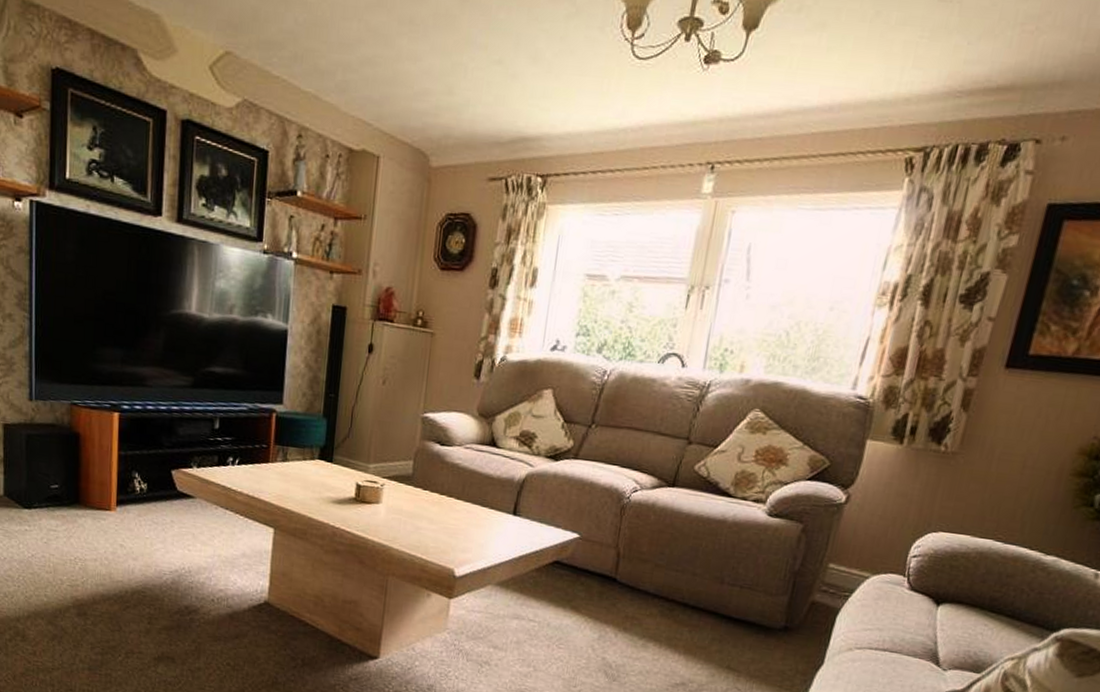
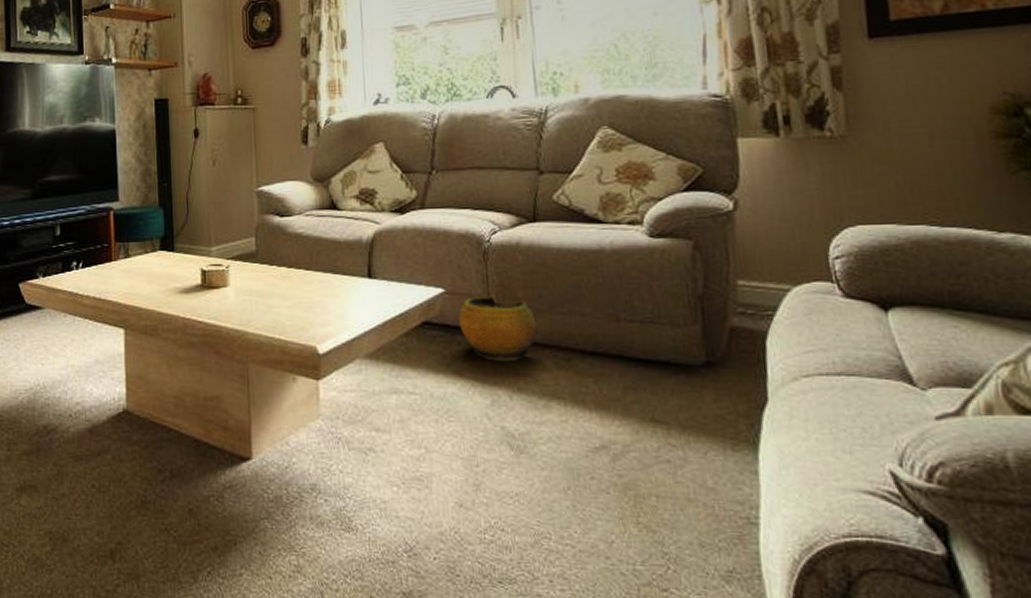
clay pot: none [585,545,653,603] -> present [459,295,538,358]

